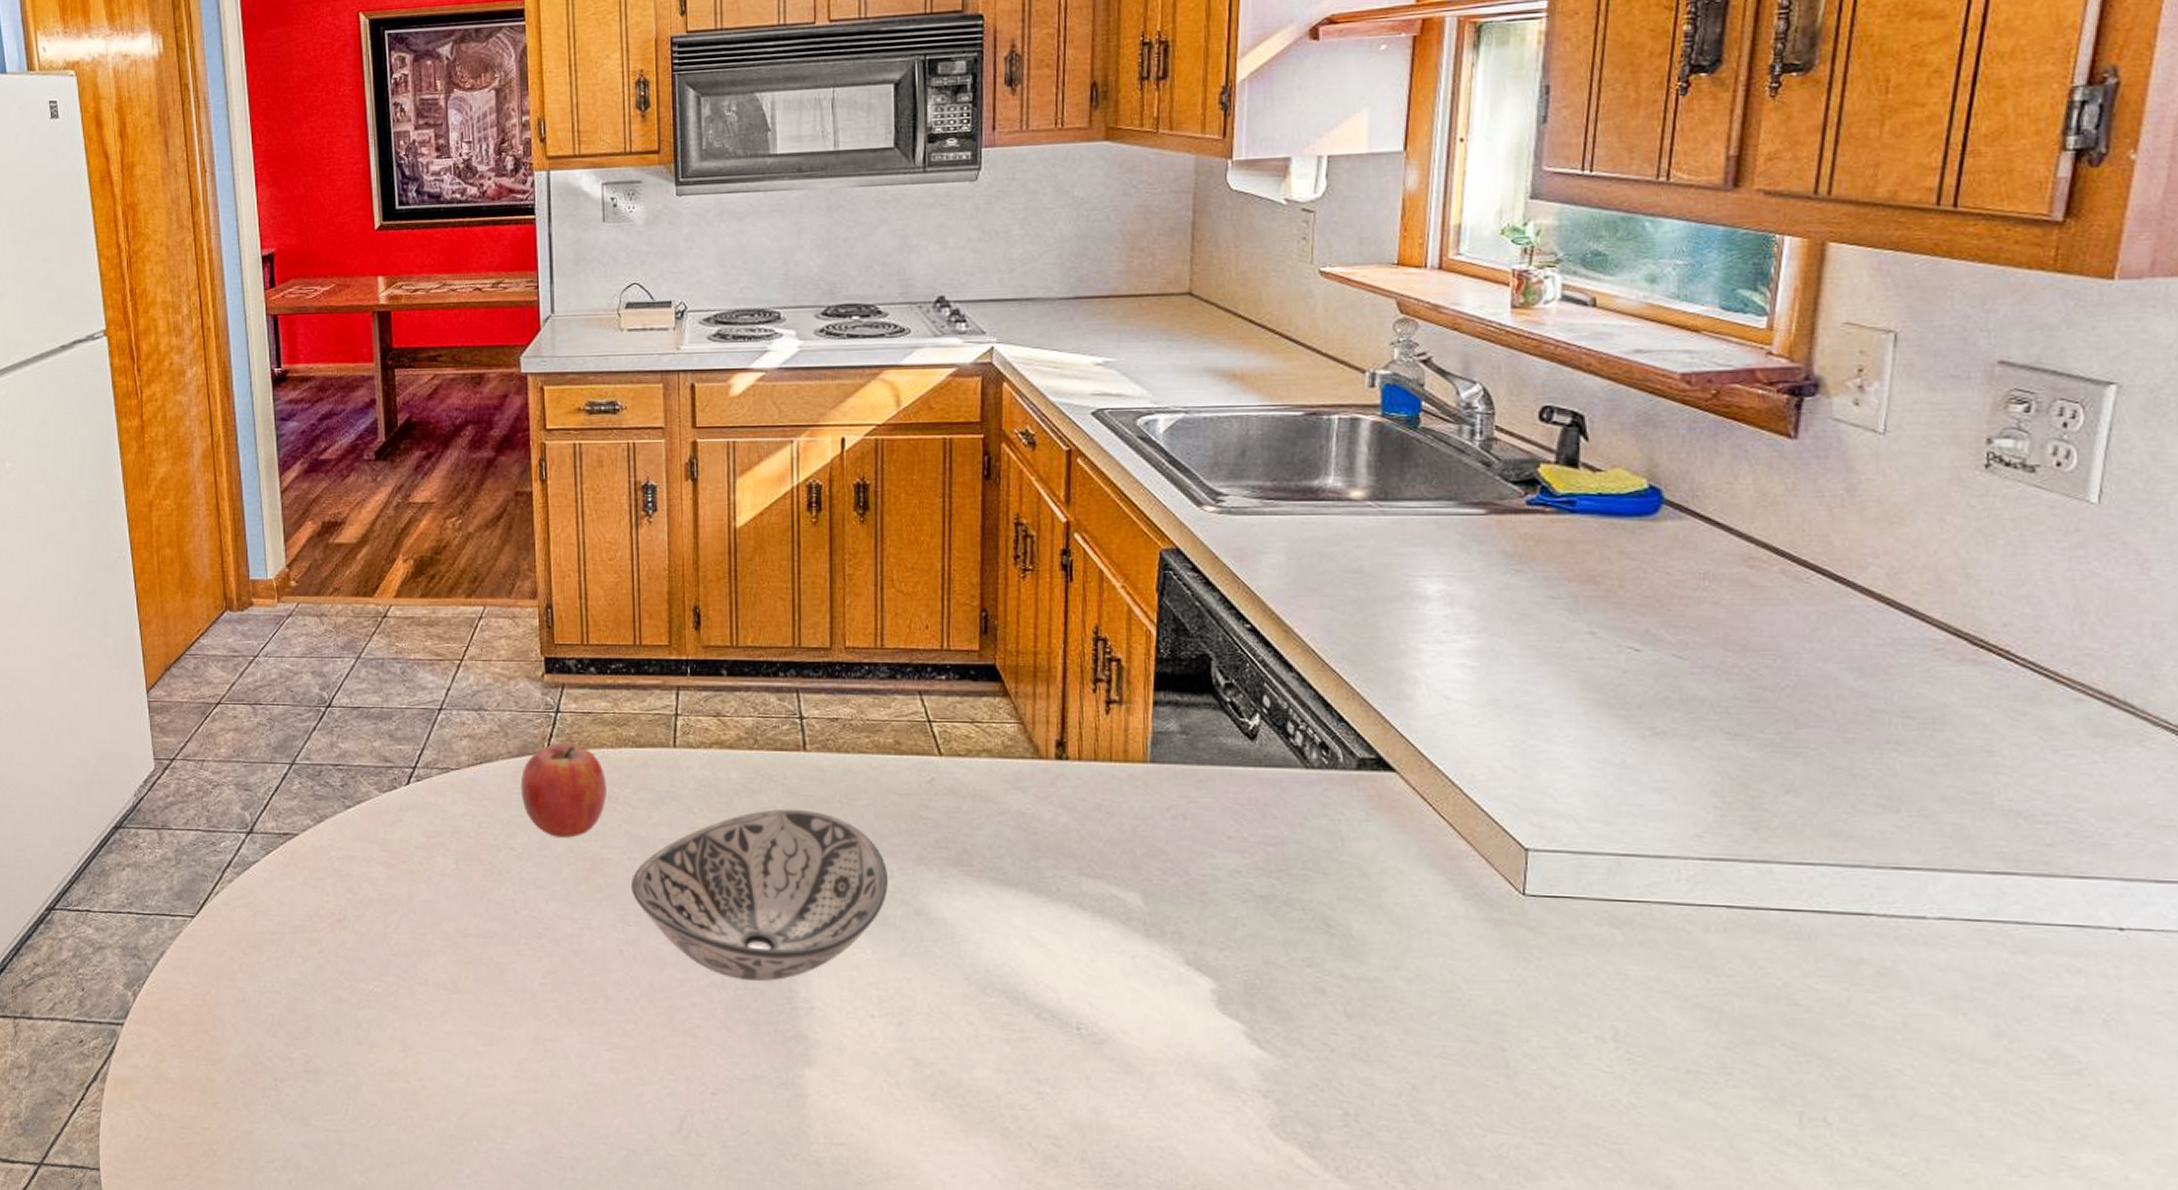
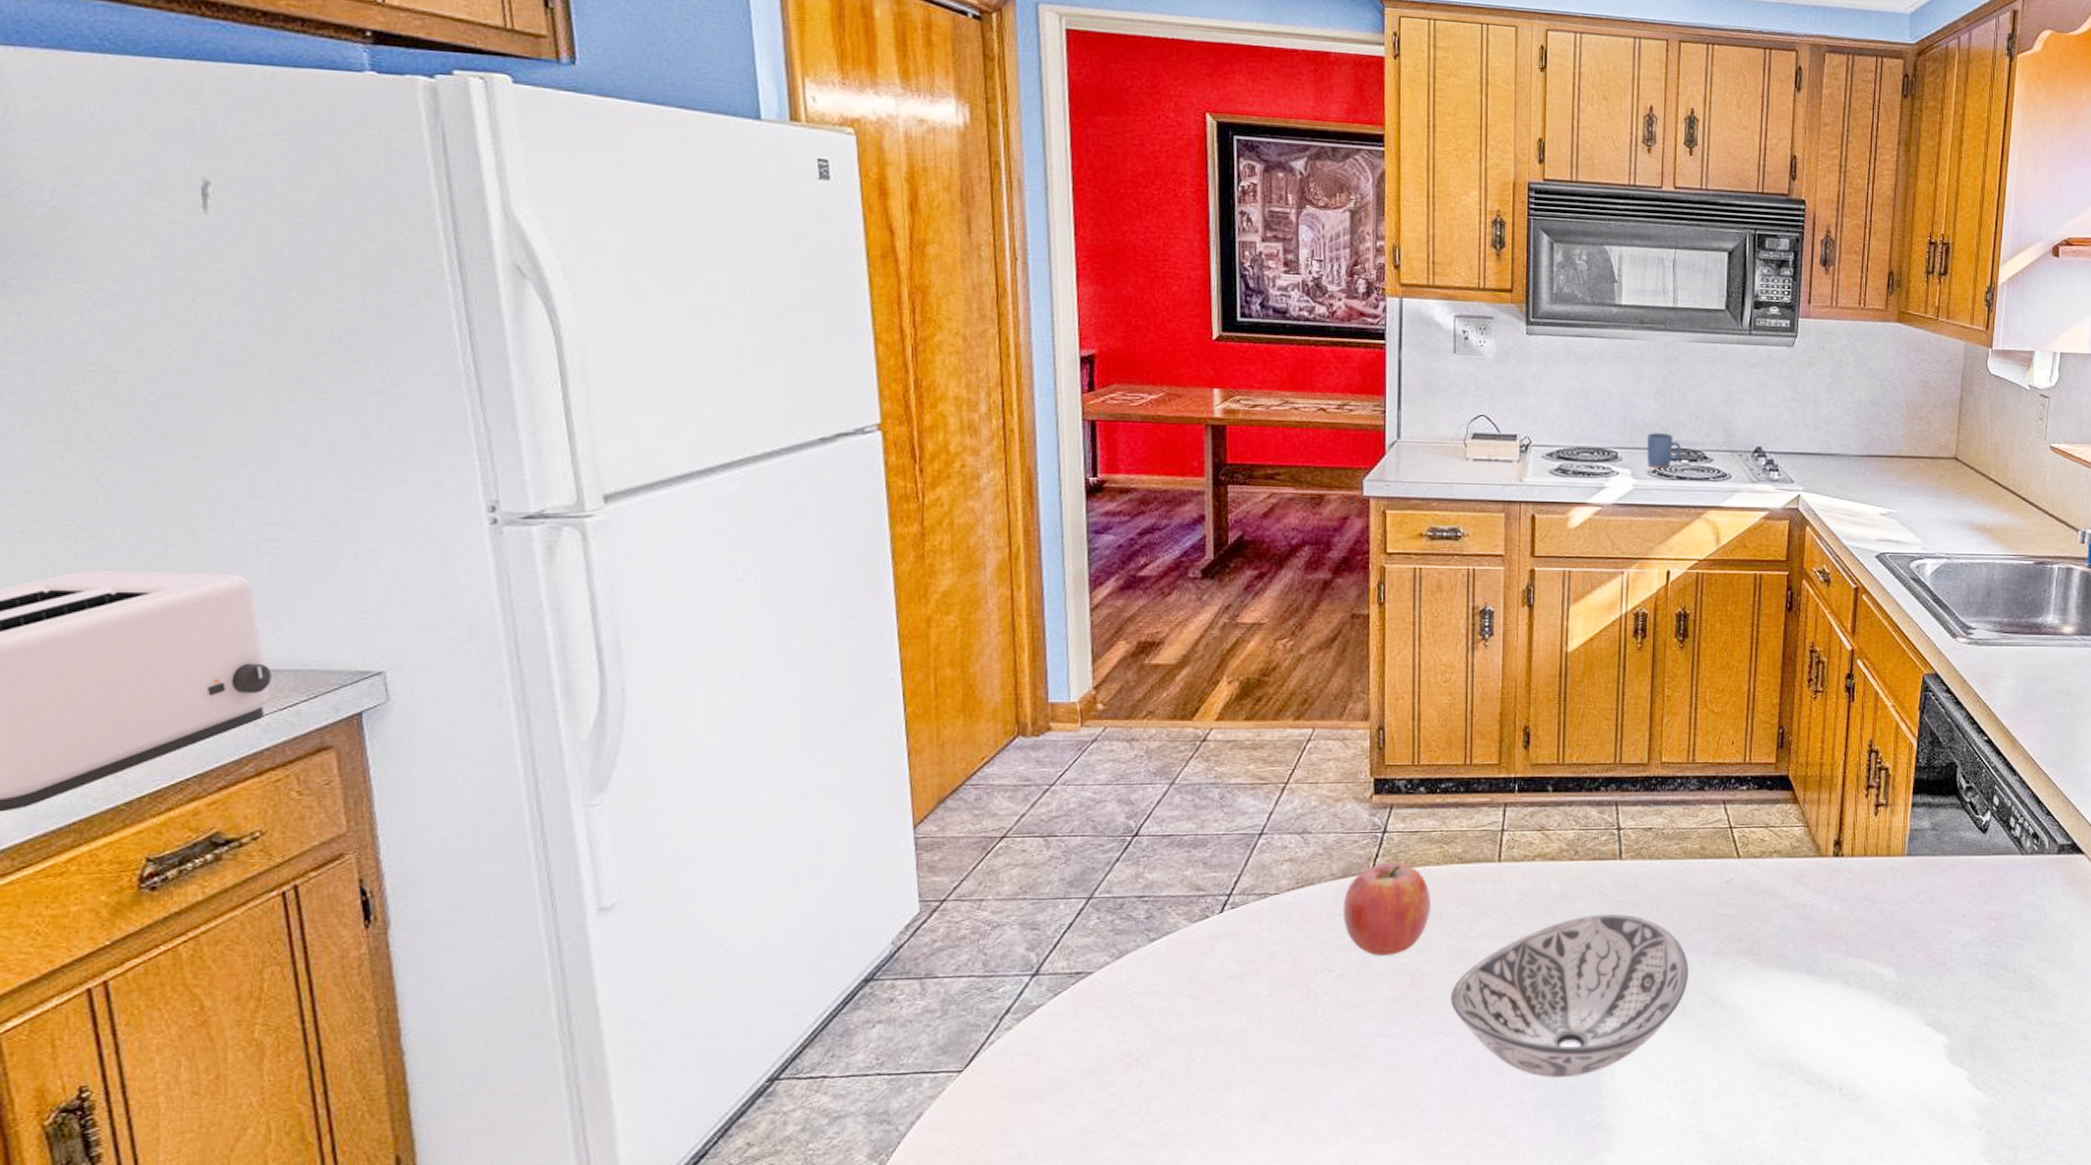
mug: none [811,288,852,327] -> present [1646,433,1682,468]

